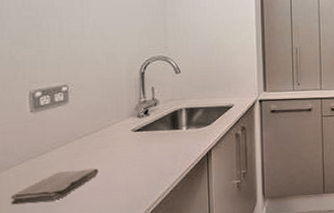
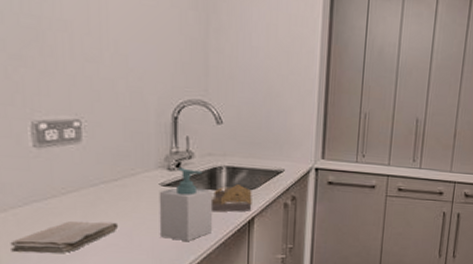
soap bottle: none [131,114,176,179] -> present [159,167,212,242]
architectural model: none [174,122,209,149] -> present [210,184,252,212]

